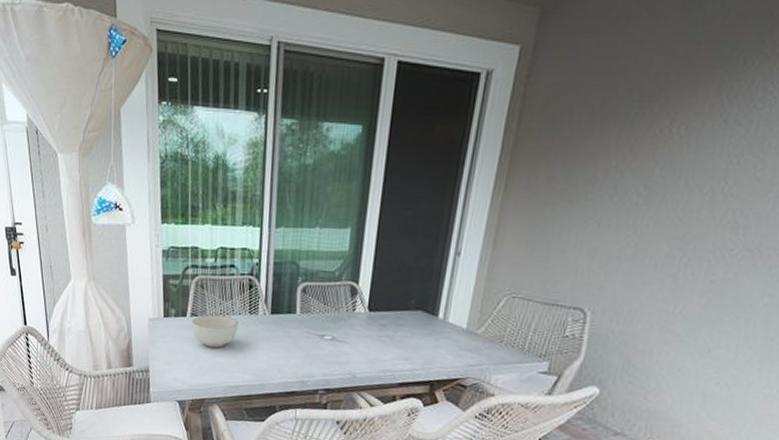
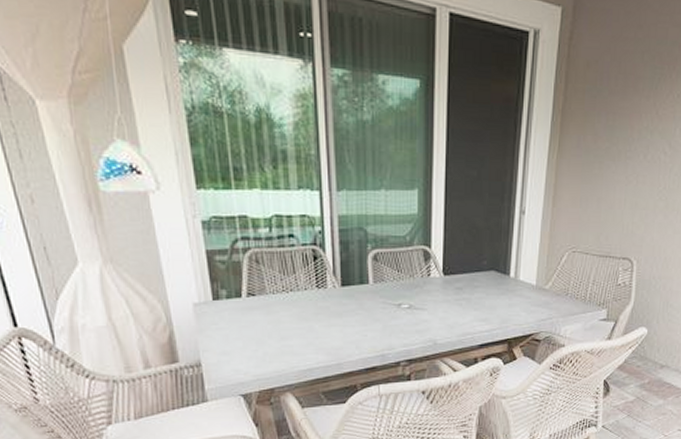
bowl: present [191,314,238,348] -> none [249,293,305,330]

